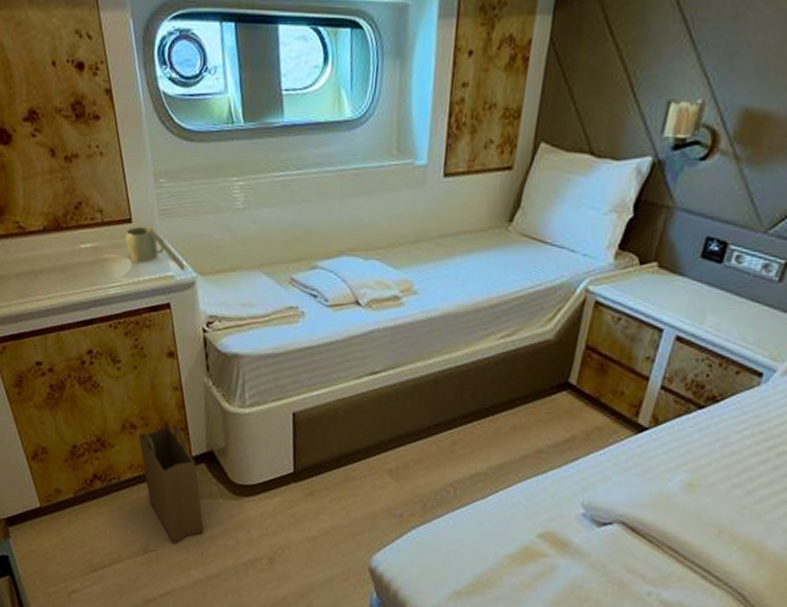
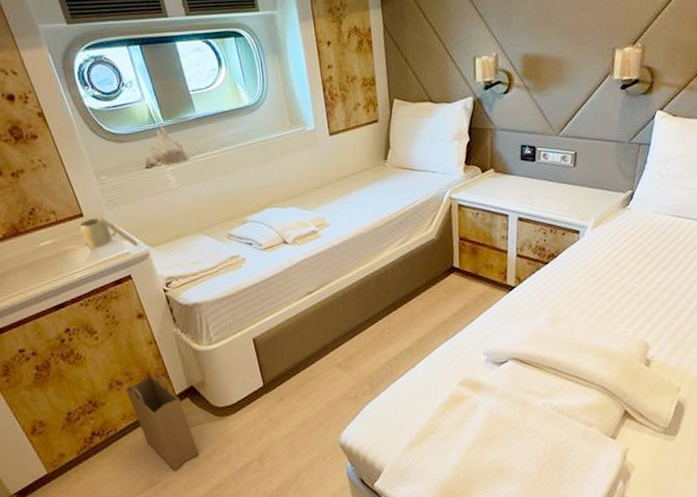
seashell: none [211,129,266,180] -> present [145,126,191,169]

